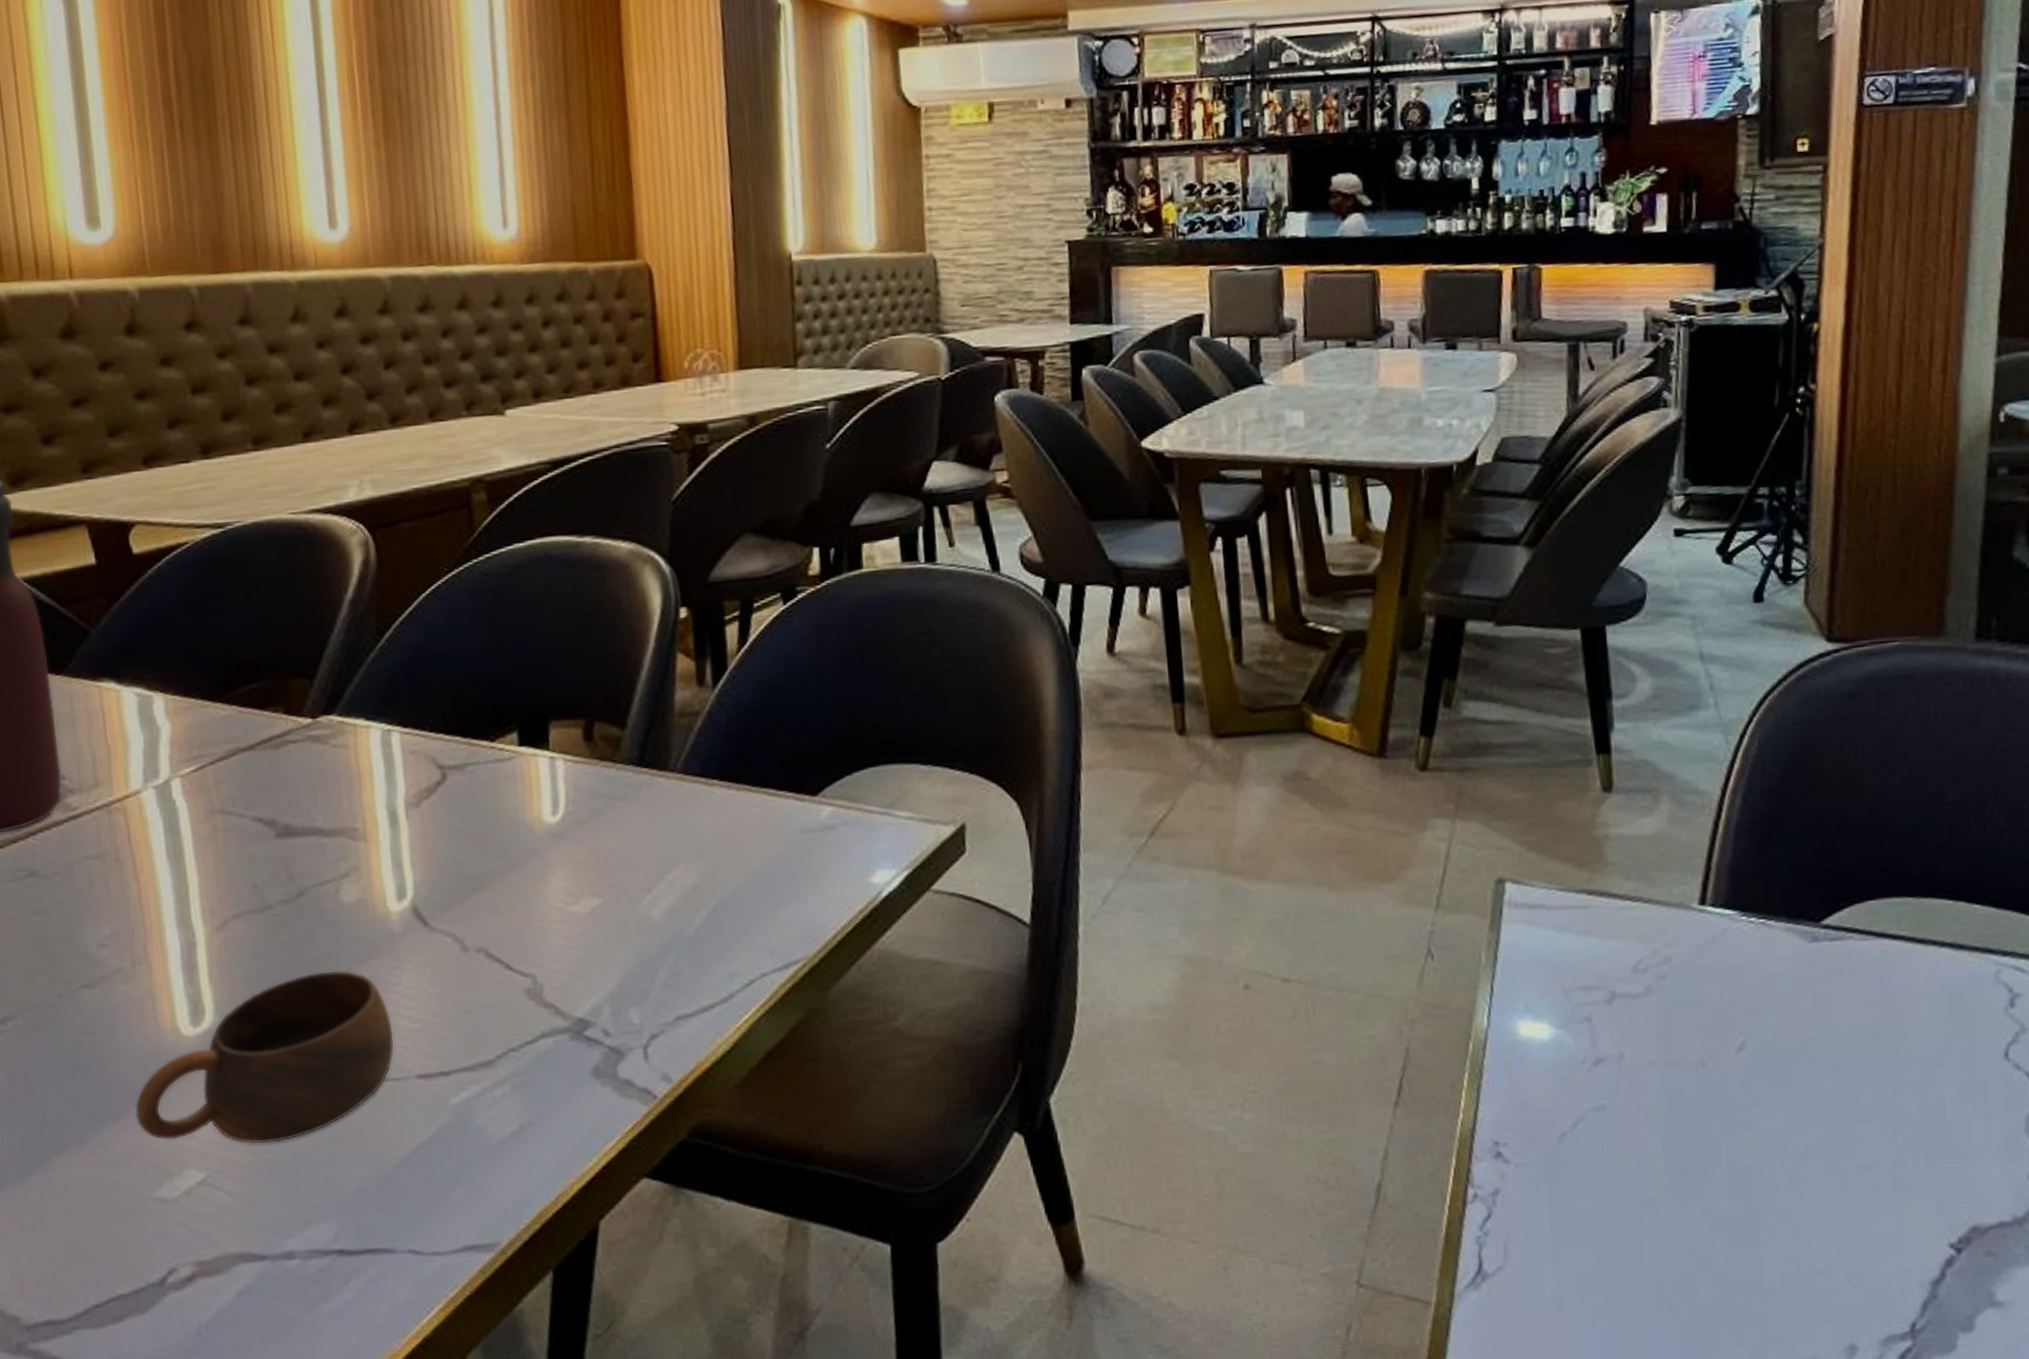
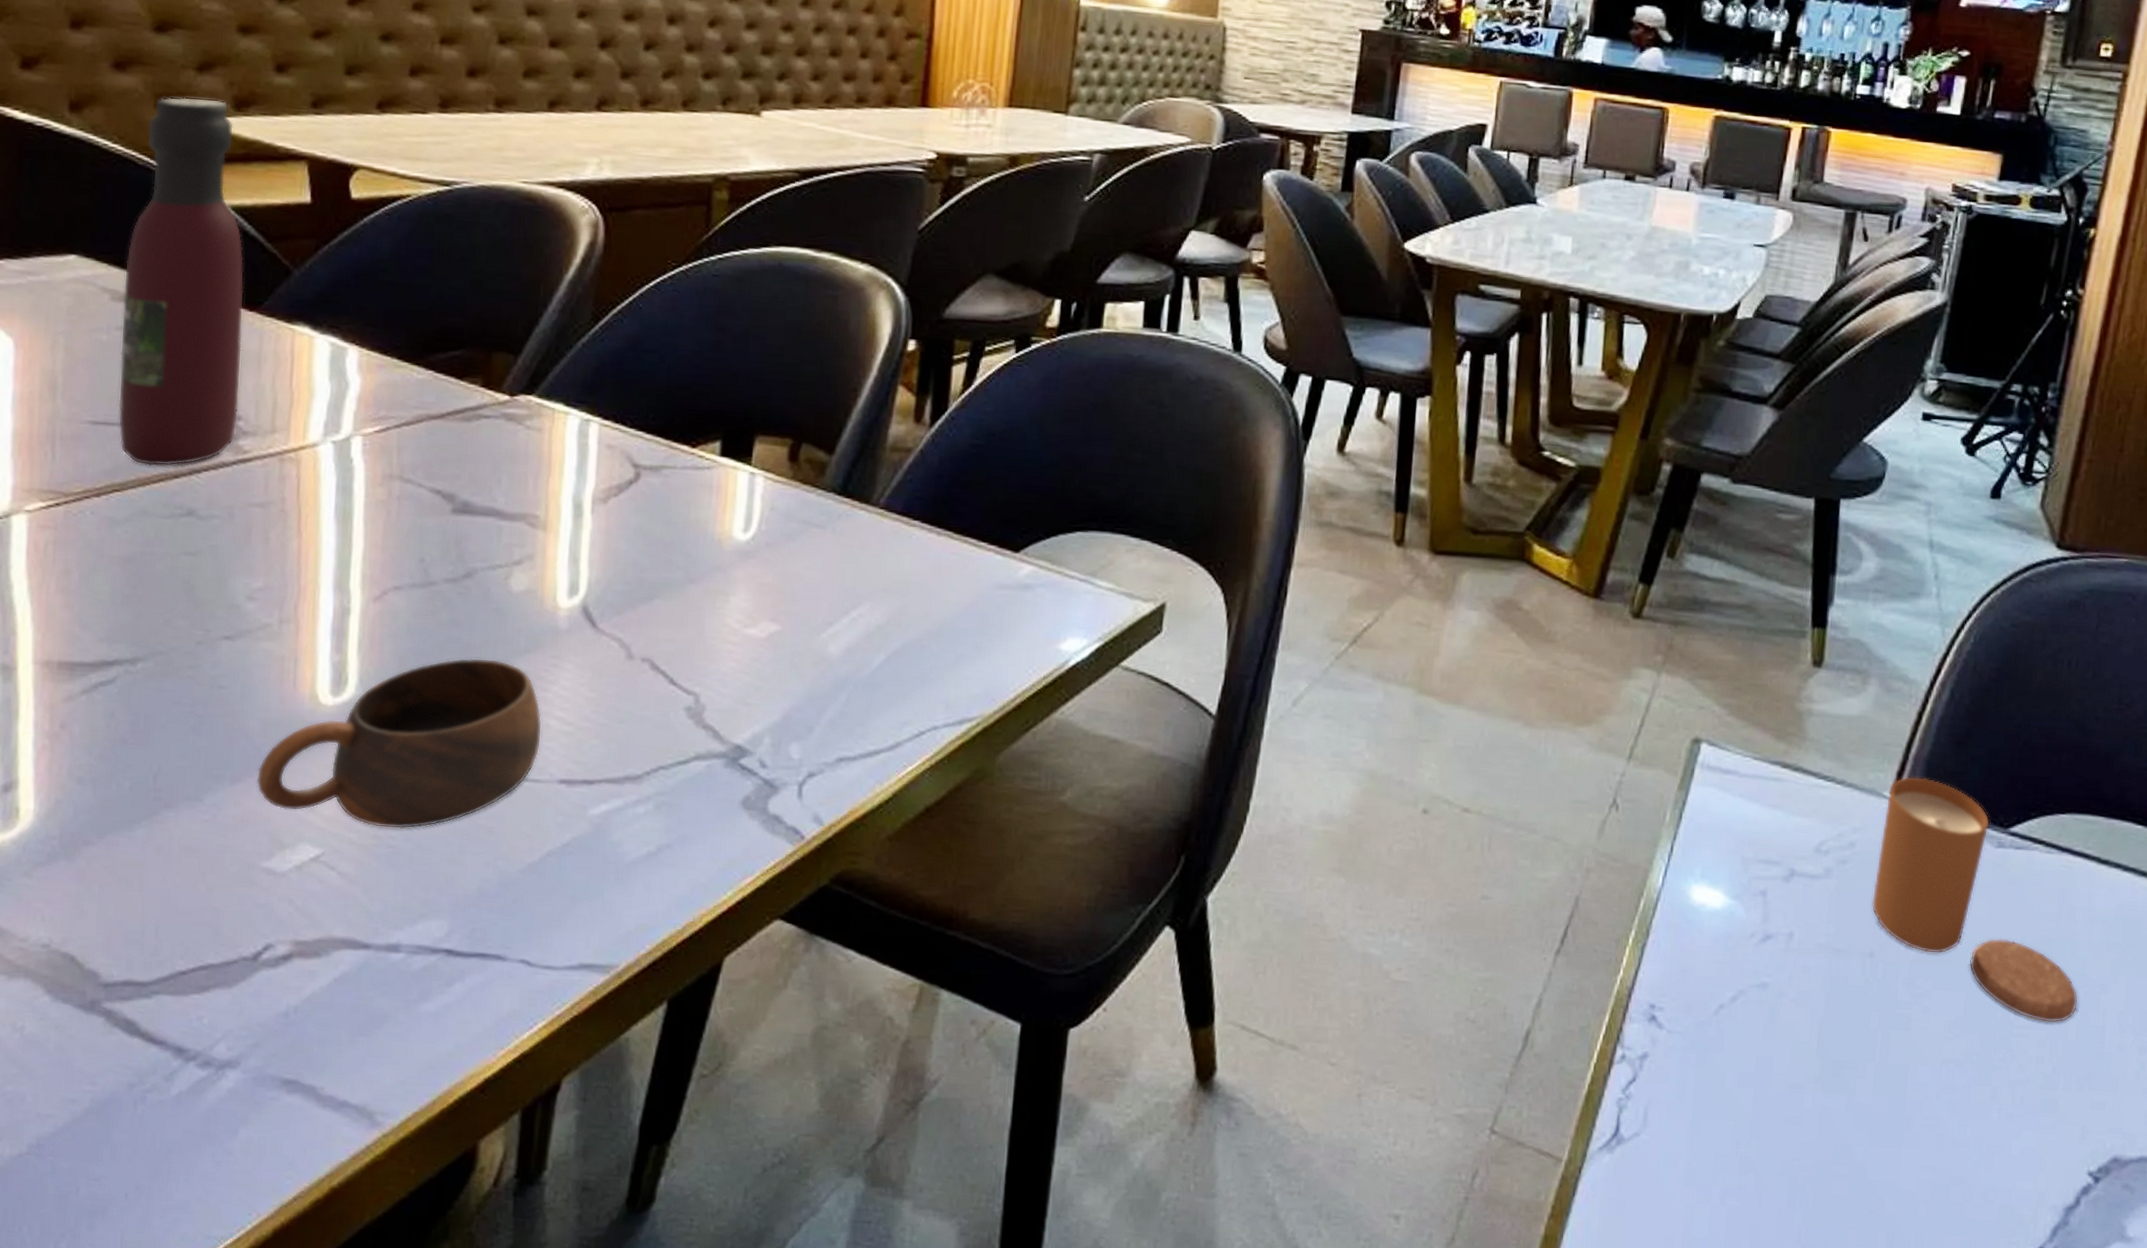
candle: none [1695,884,1915,1106] -> present [1871,776,2079,1023]

